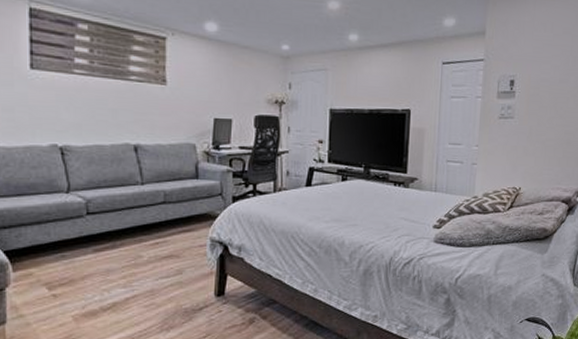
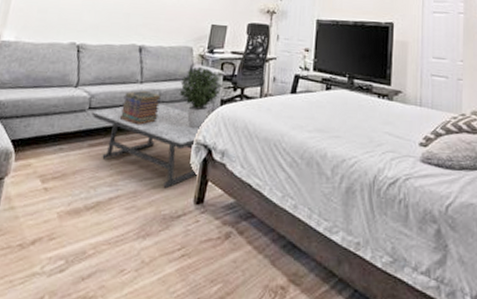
coffee table: none [91,204,221,285] -> present [92,104,209,189]
book stack: none [123,191,166,227] -> present [119,90,161,125]
potted plant: none [185,164,234,227] -> present [178,66,223,129]

